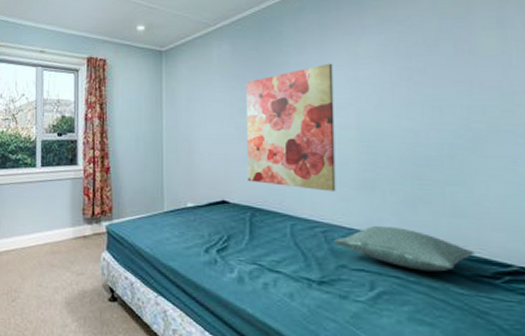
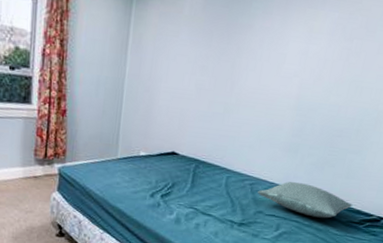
wall art: present [245,63,336,192] -> none [198,32,291,152]

